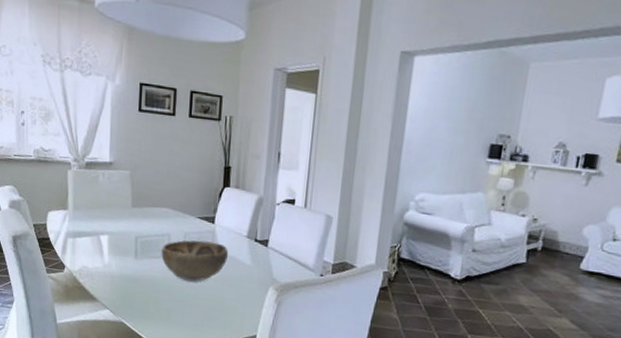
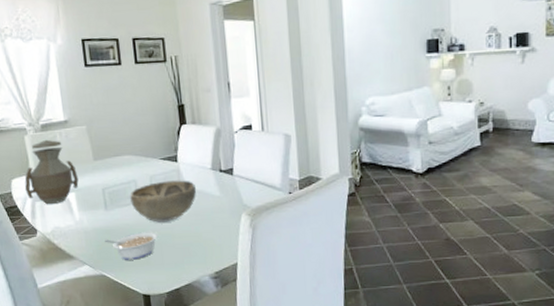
vase: none [60,177,114,244] -> present [24,139,79,205]
legume: none [129,287,183,314] -> present [105,232,159,260]

